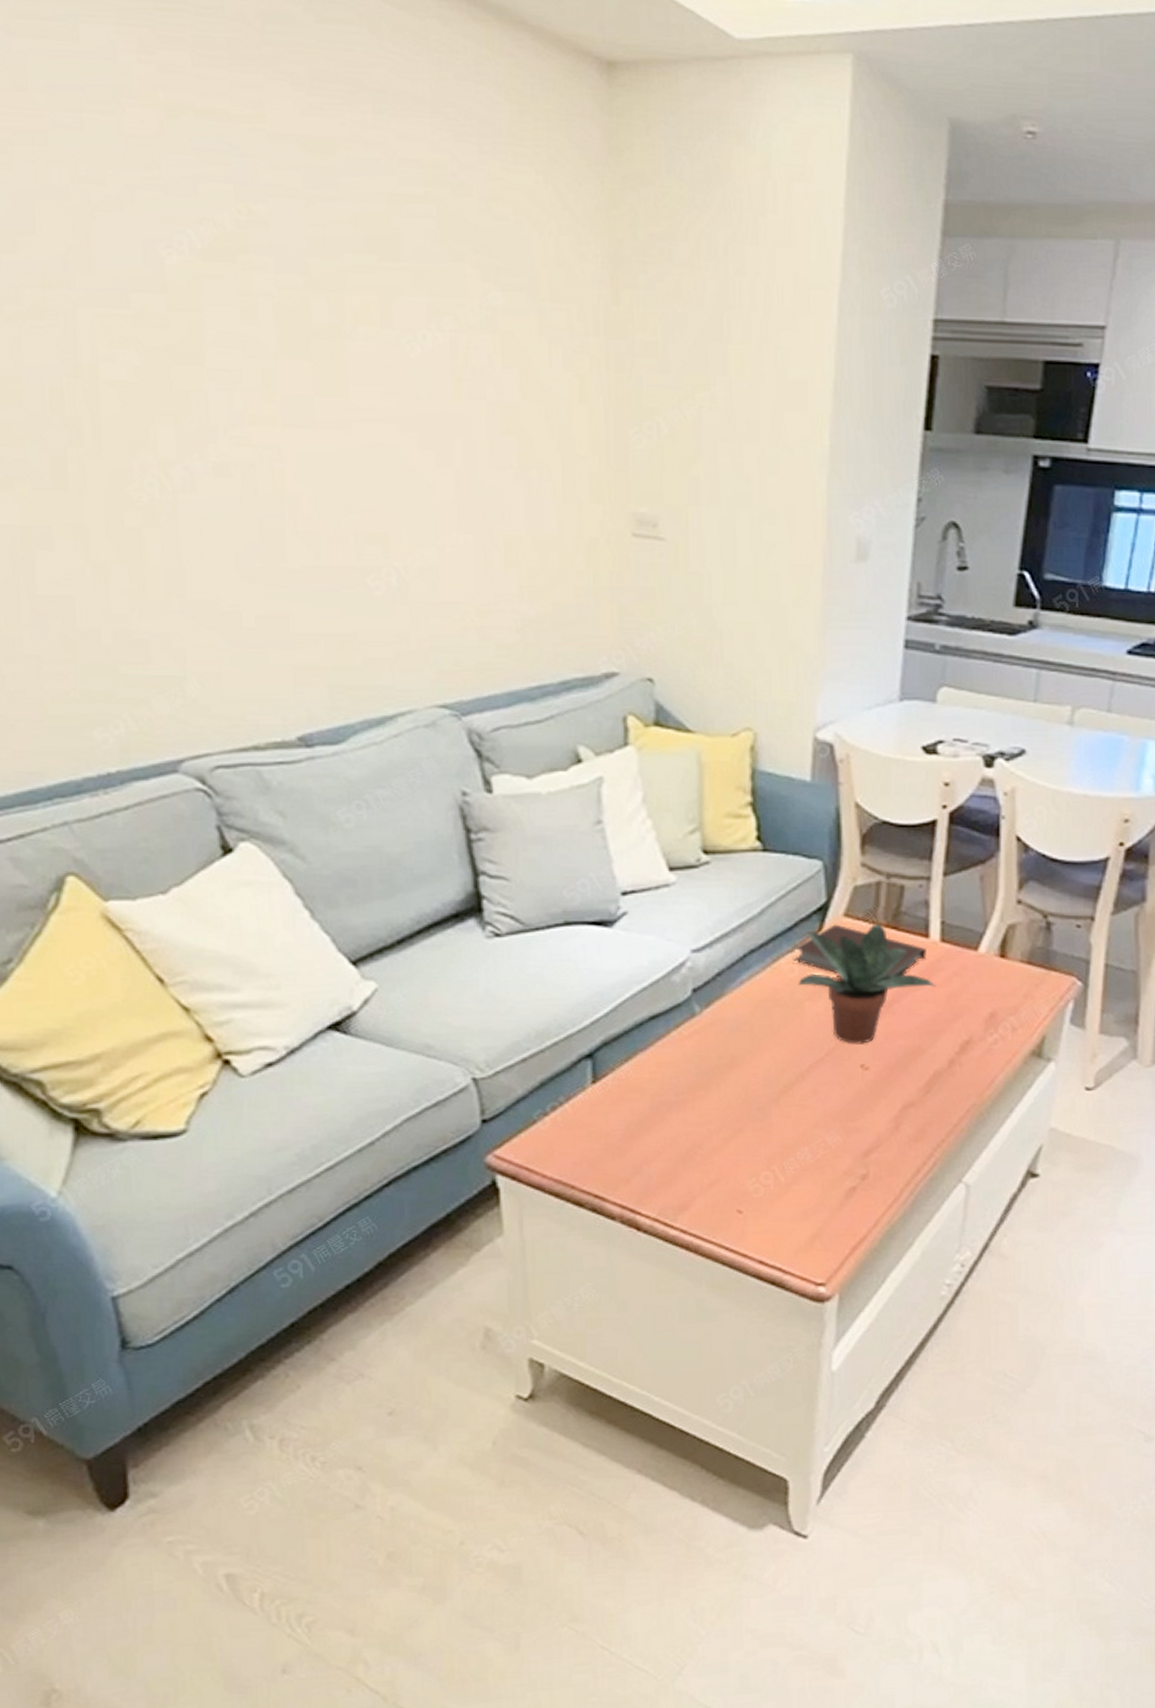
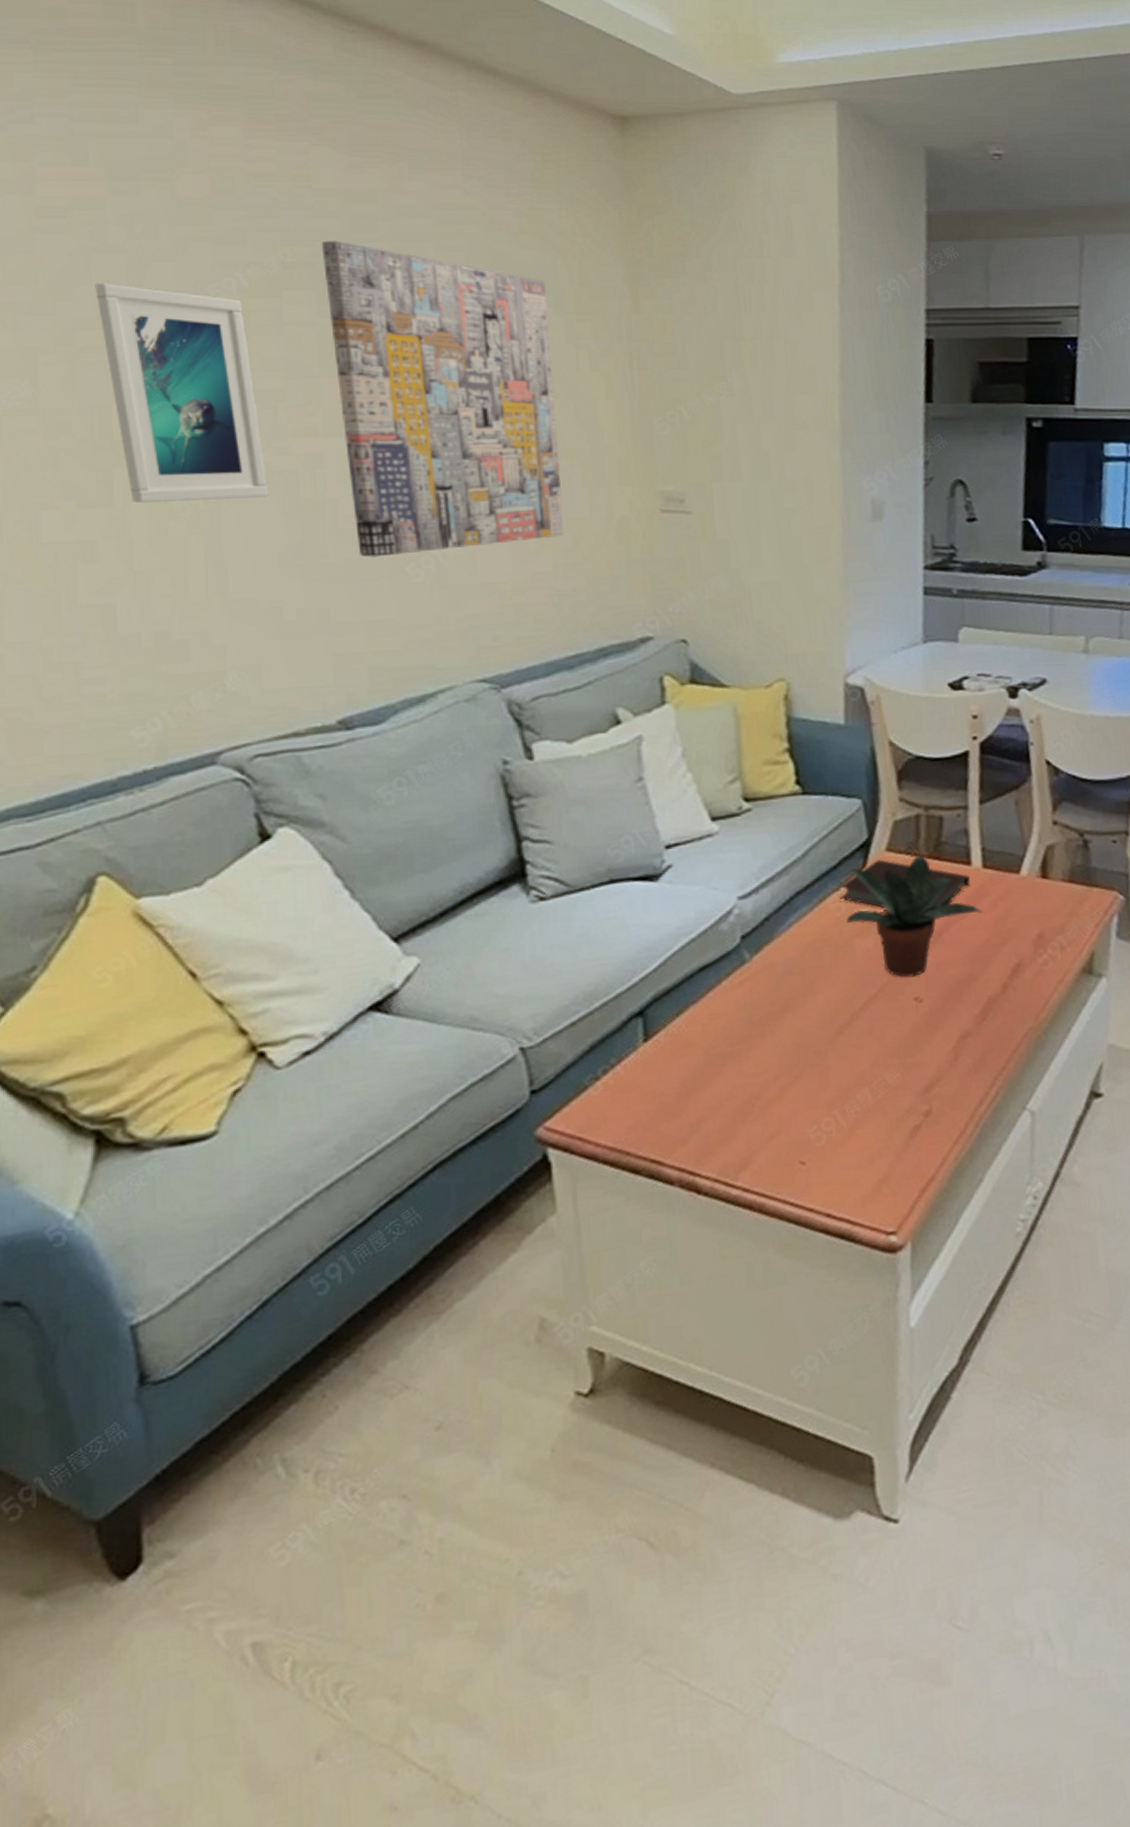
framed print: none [40,233,226,491] -> present [95,283,269,503]
wall art: none [278,196,530,565] -> present [321,240,564,558]

